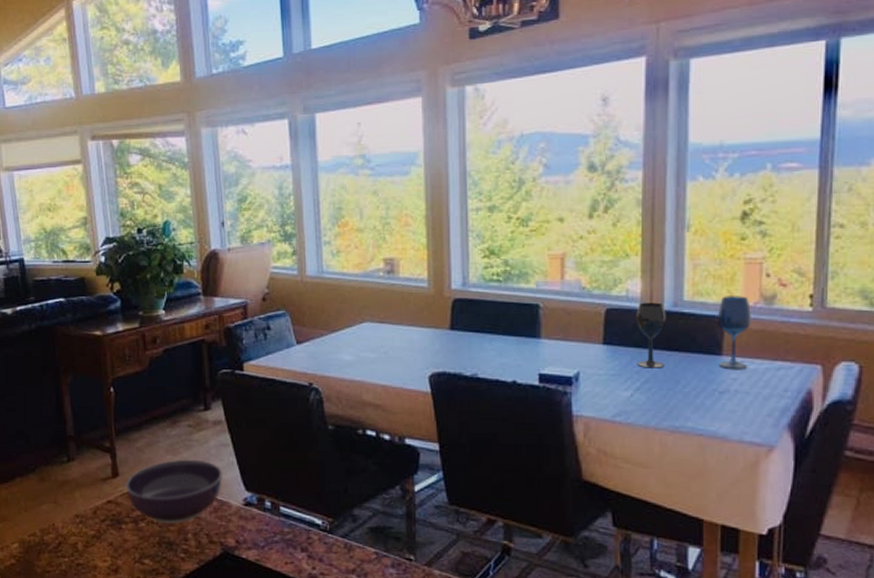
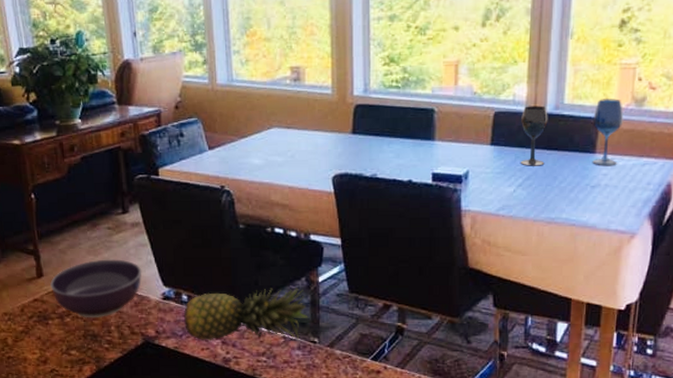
fruit: none [266,496,403,556] -> present [183,288,308,340]

